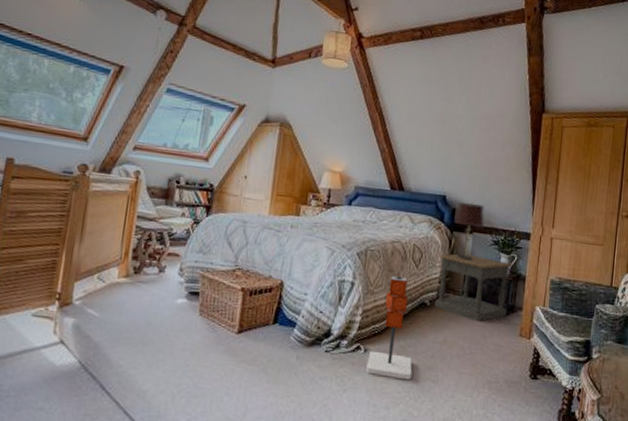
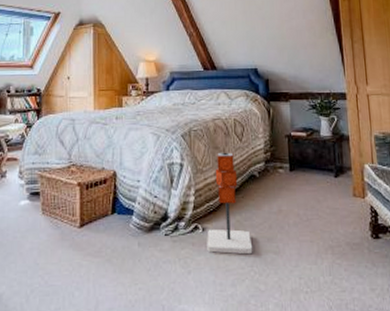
side table: present [434,253,513,323] -> none [260,121,337,188]
table lamp: present [454,201,485,261] -> none [269,70,299,128]

